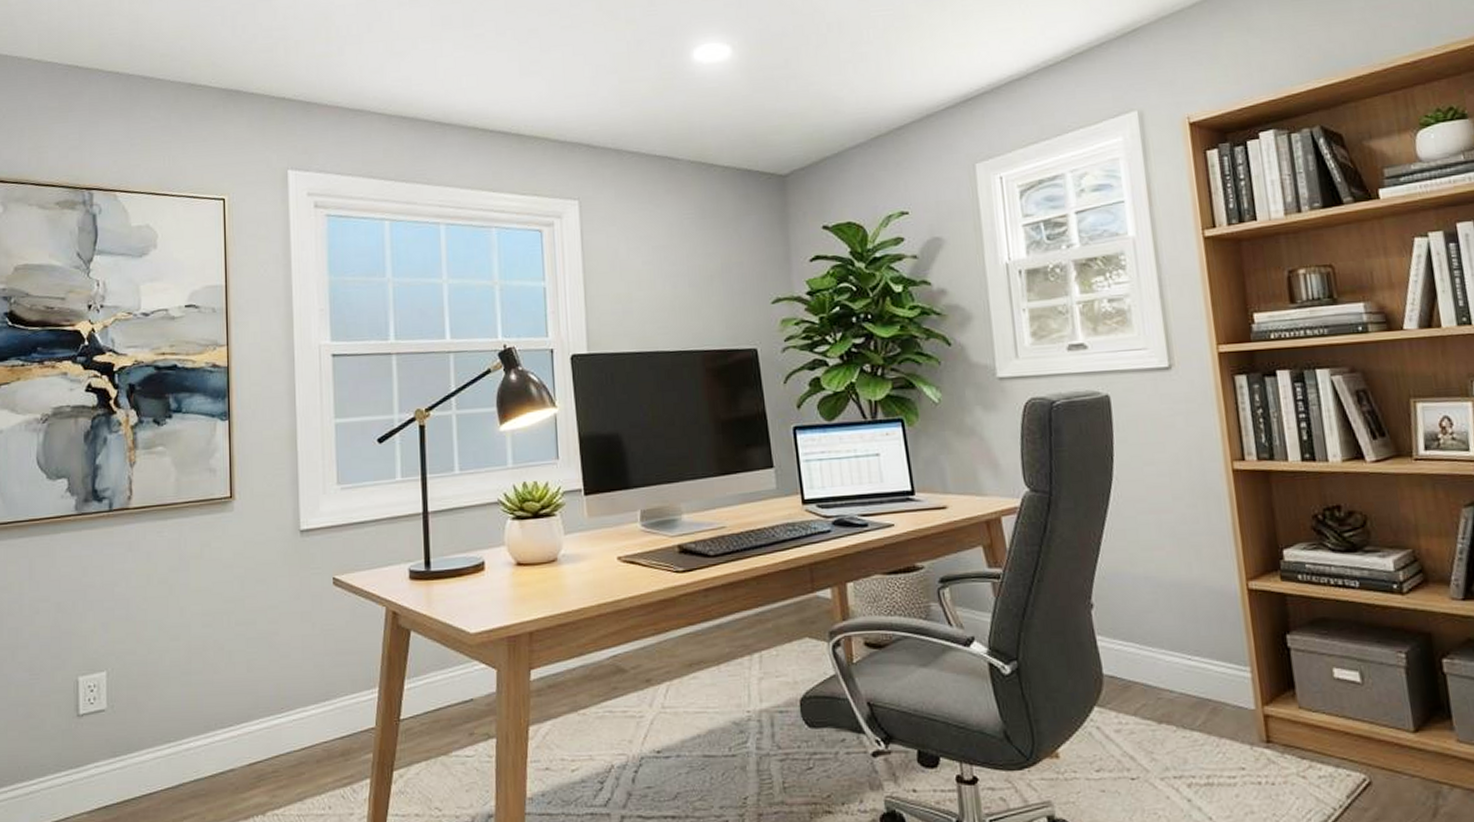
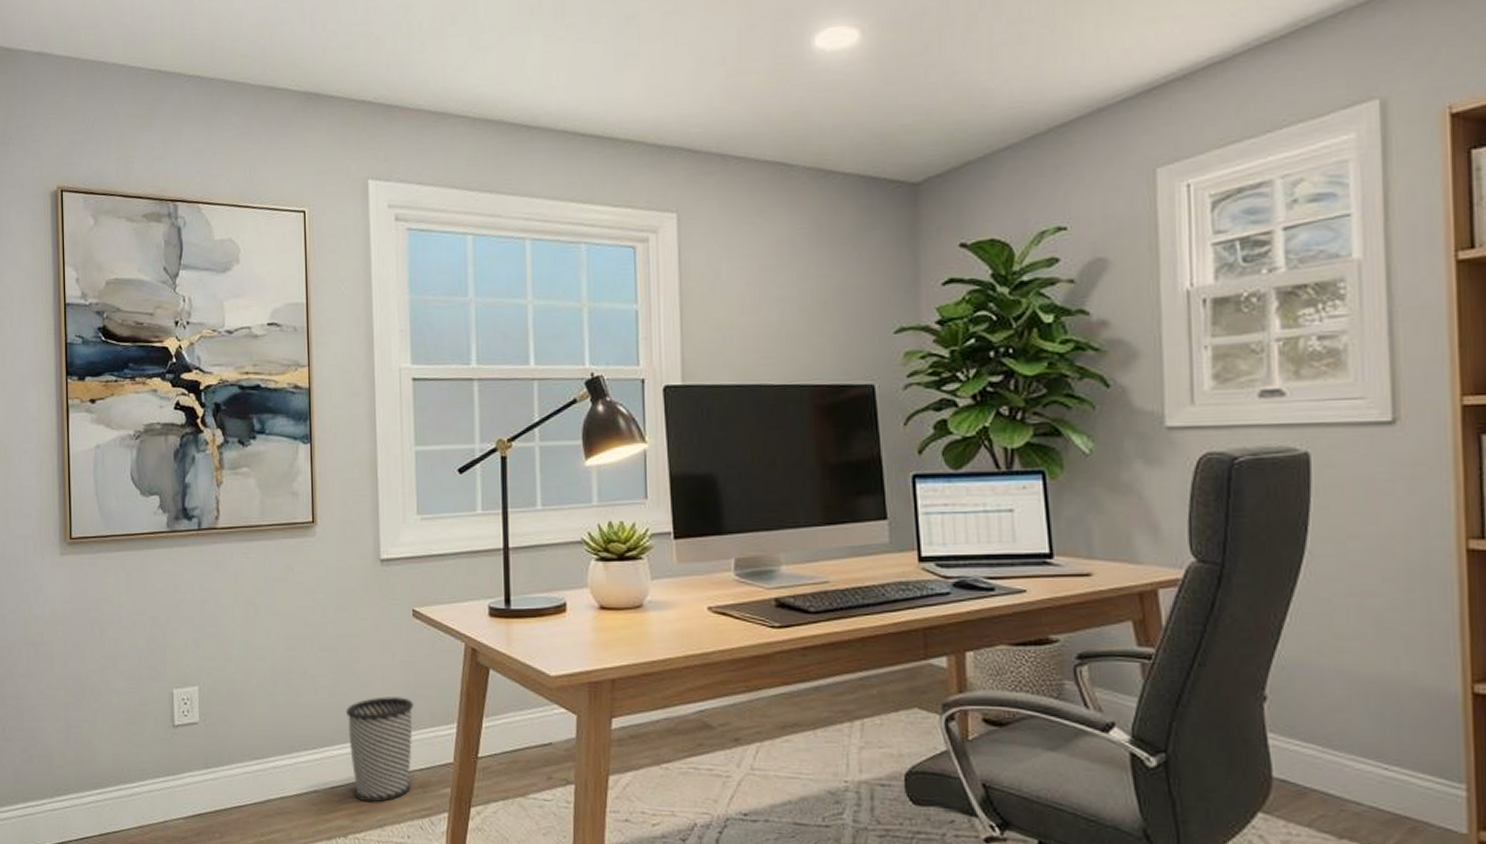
wastebasket: none [264,666,335,776] -> present [345,697,414,803]

